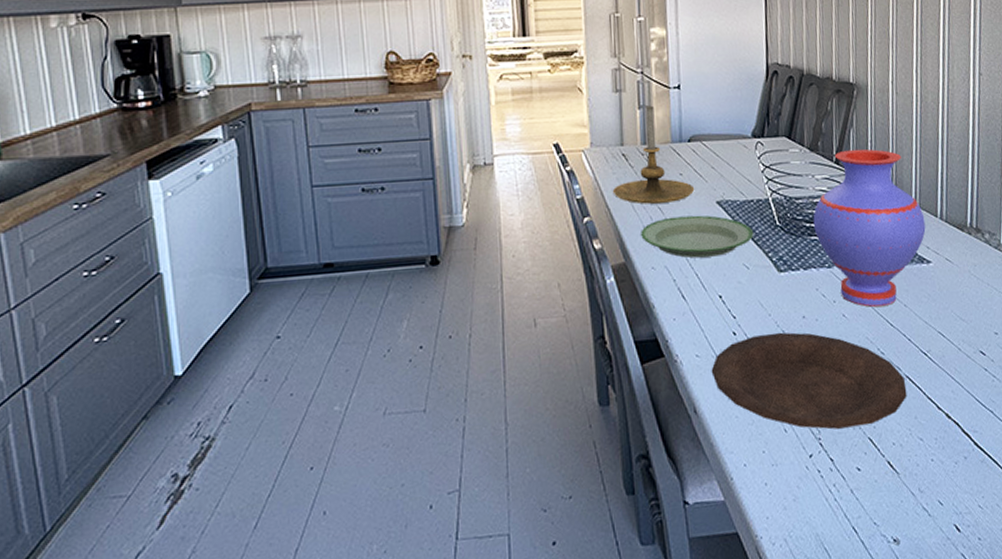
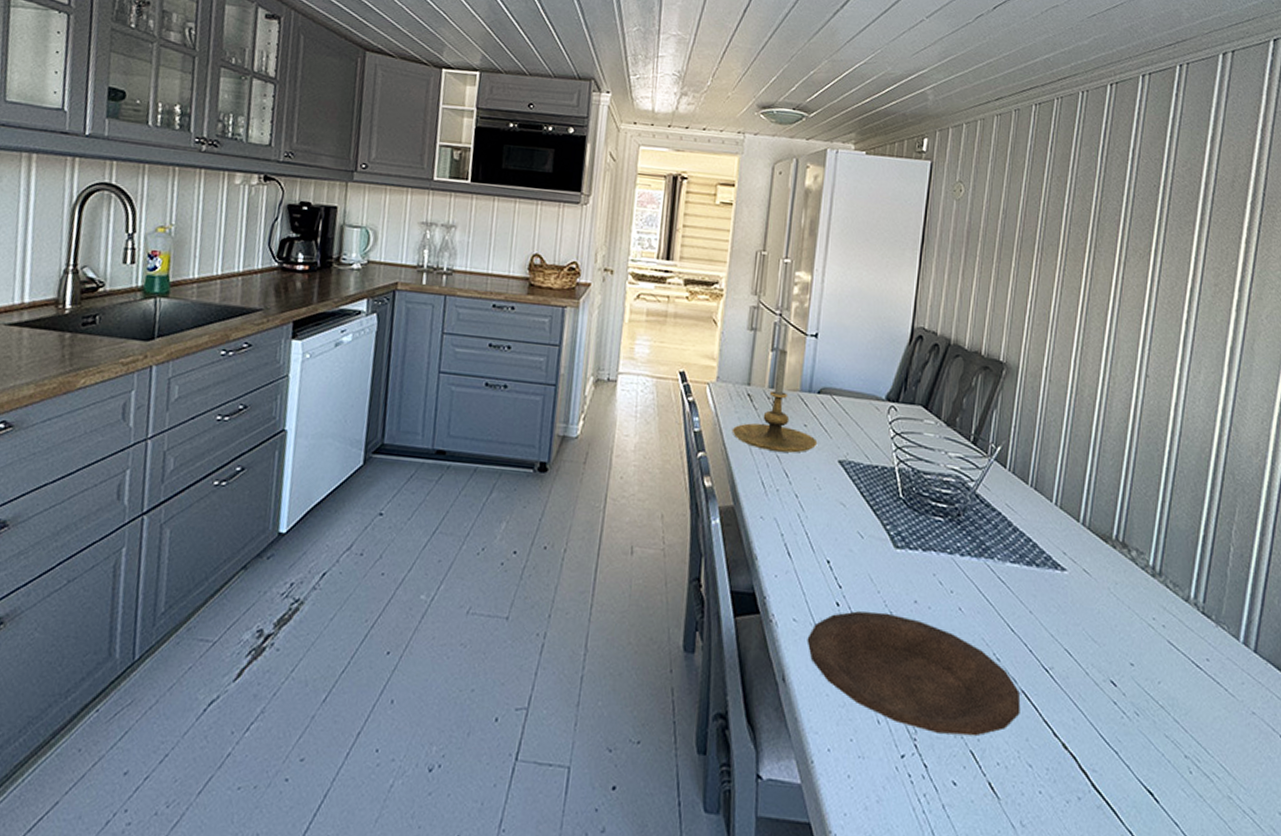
plate: present [640,215,754,258] -> none [753,468,874,519]
vase: present [813,149,926,307] -> none [939,431,1065,608]

